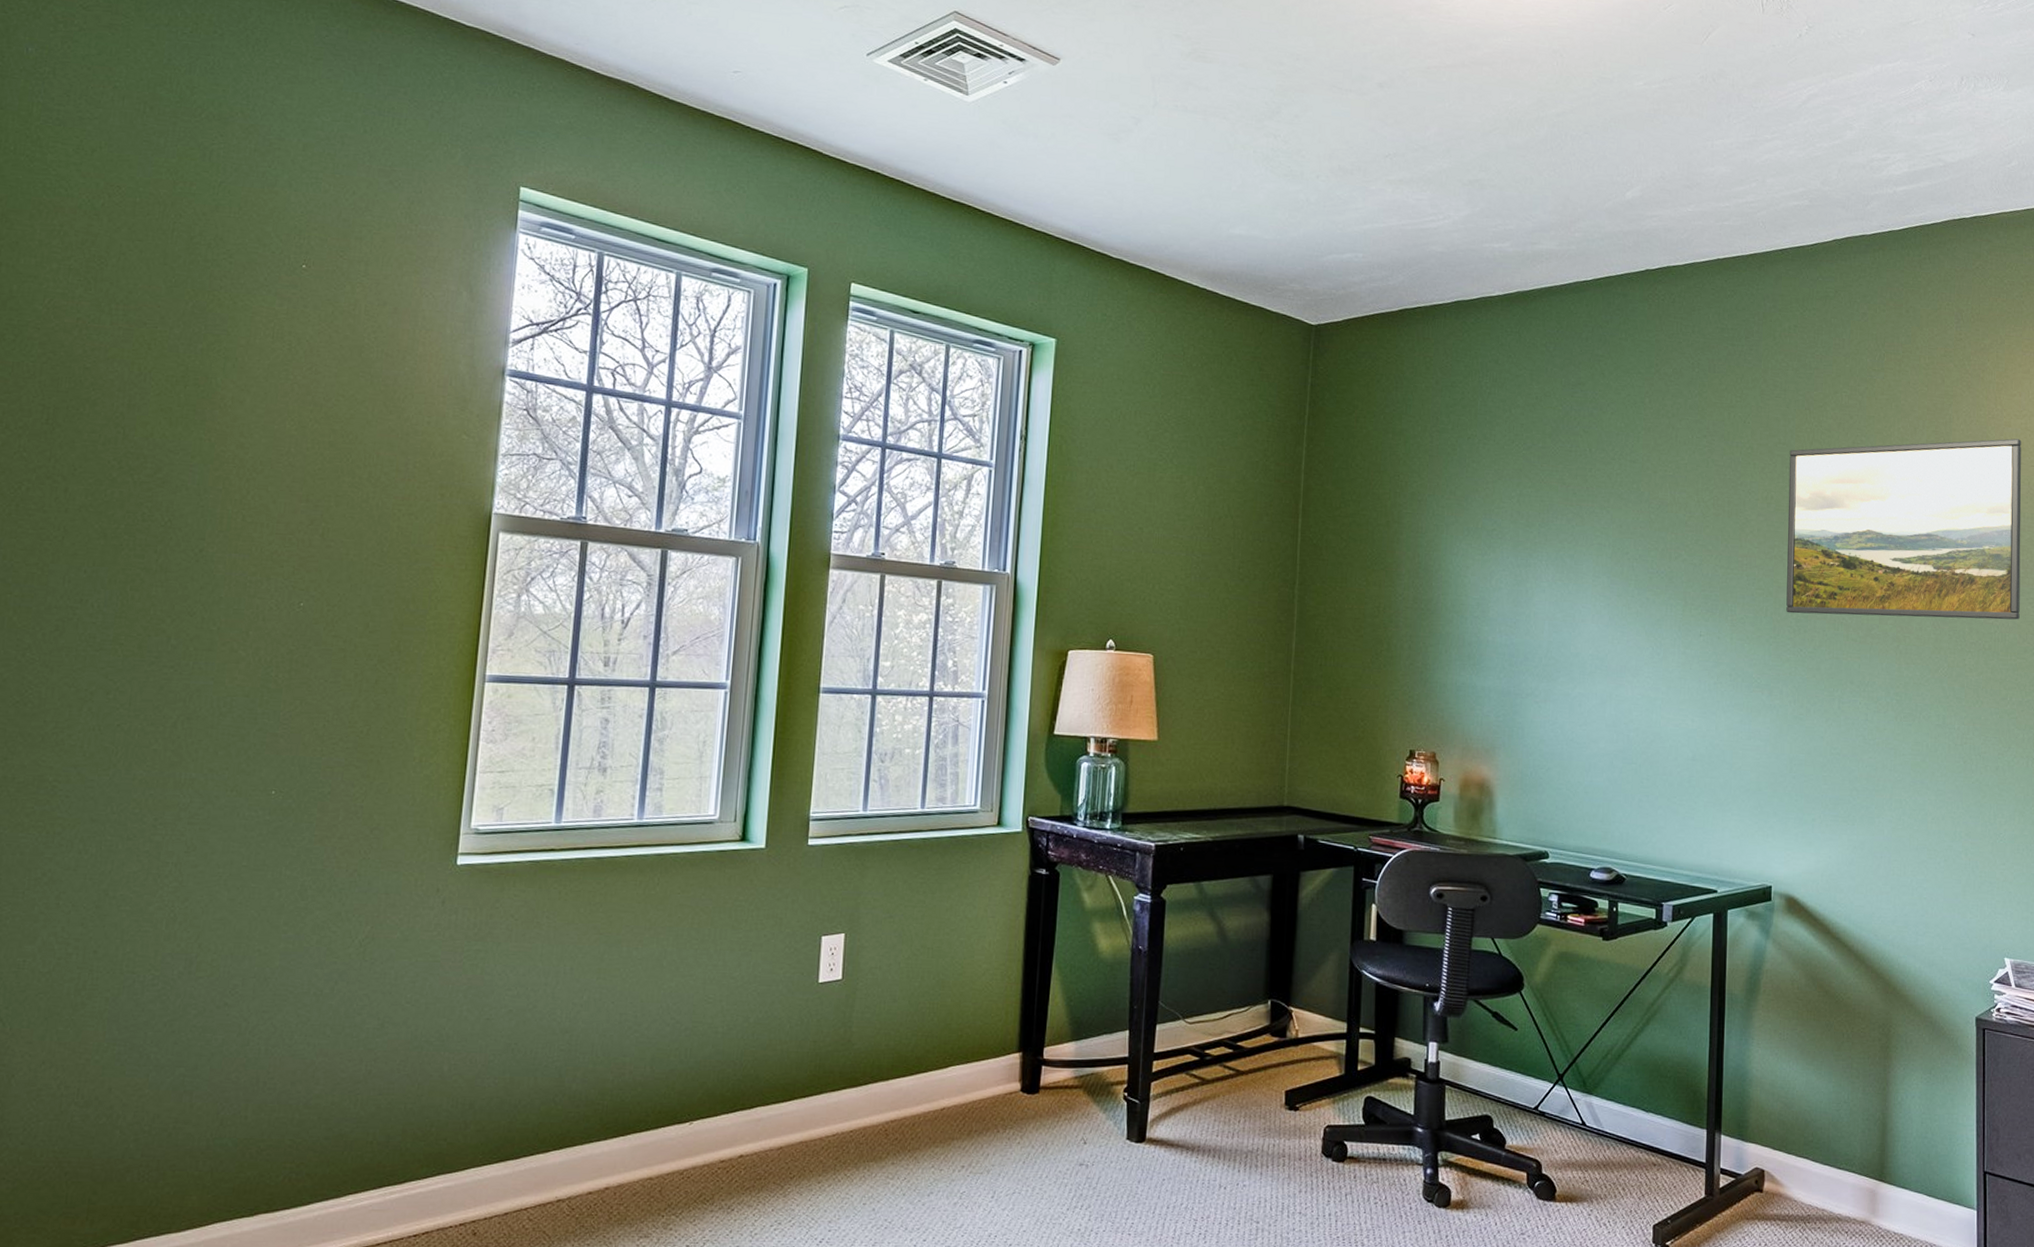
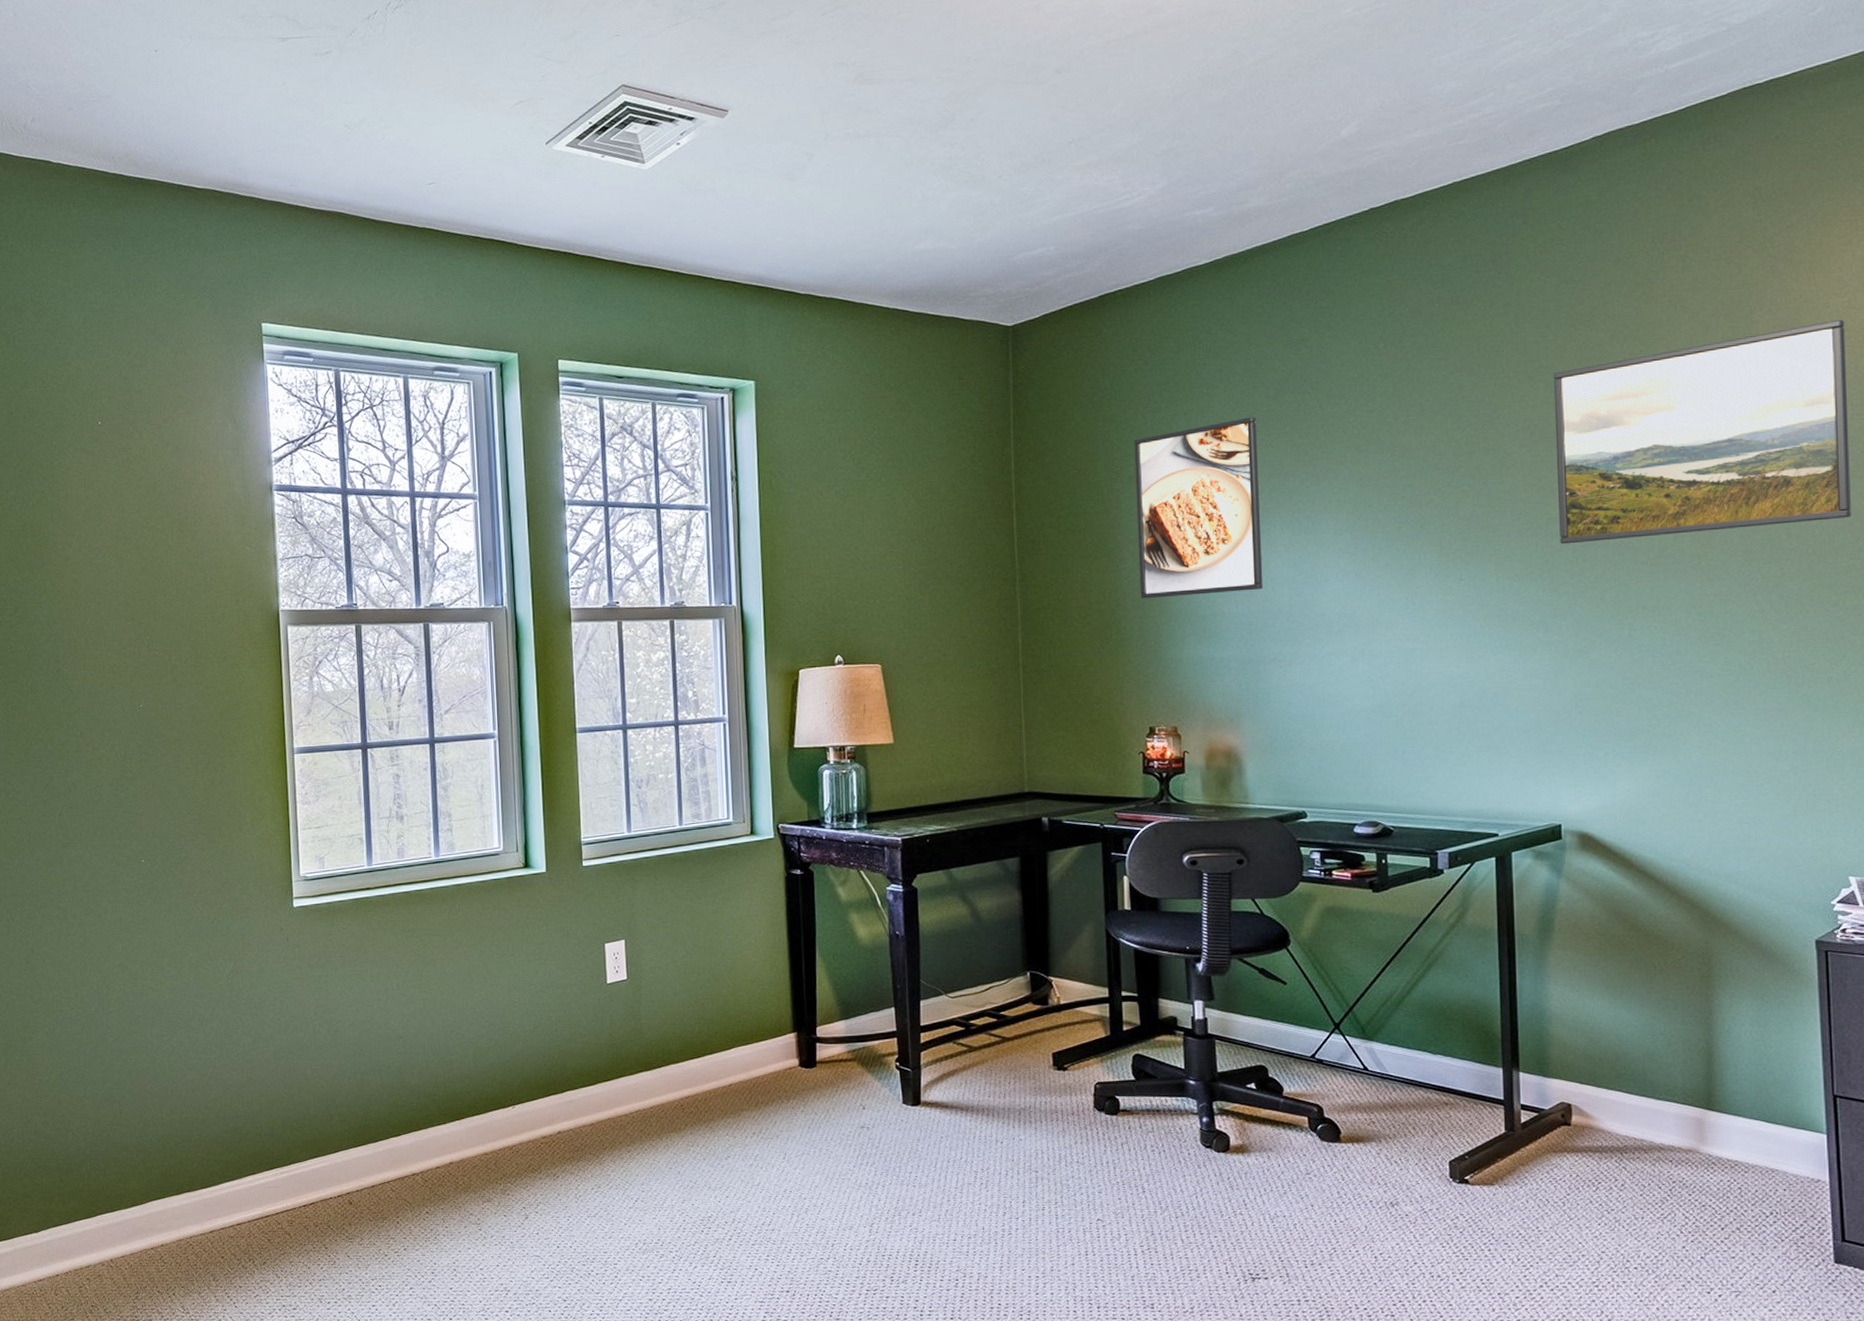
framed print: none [1412,450,1532,623] -> present [1134,417,1264,599]

